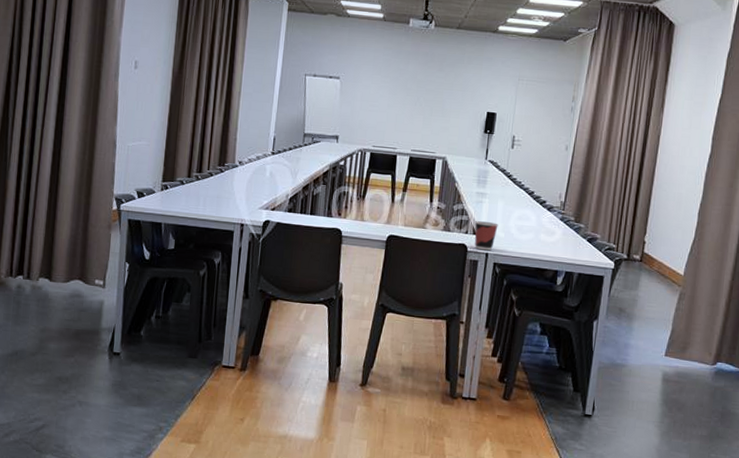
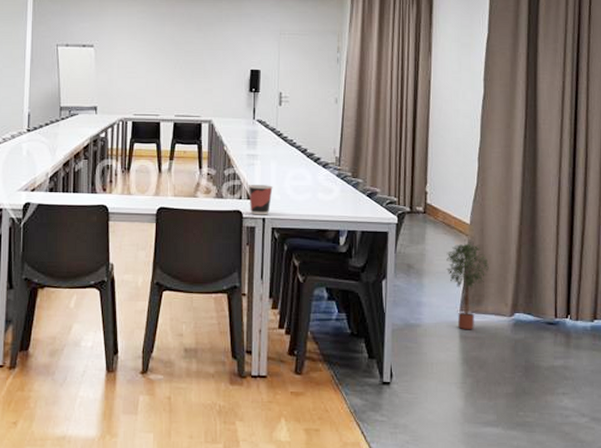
potted tree: none [656,293,697,374] -> present [446,243,489,330]

